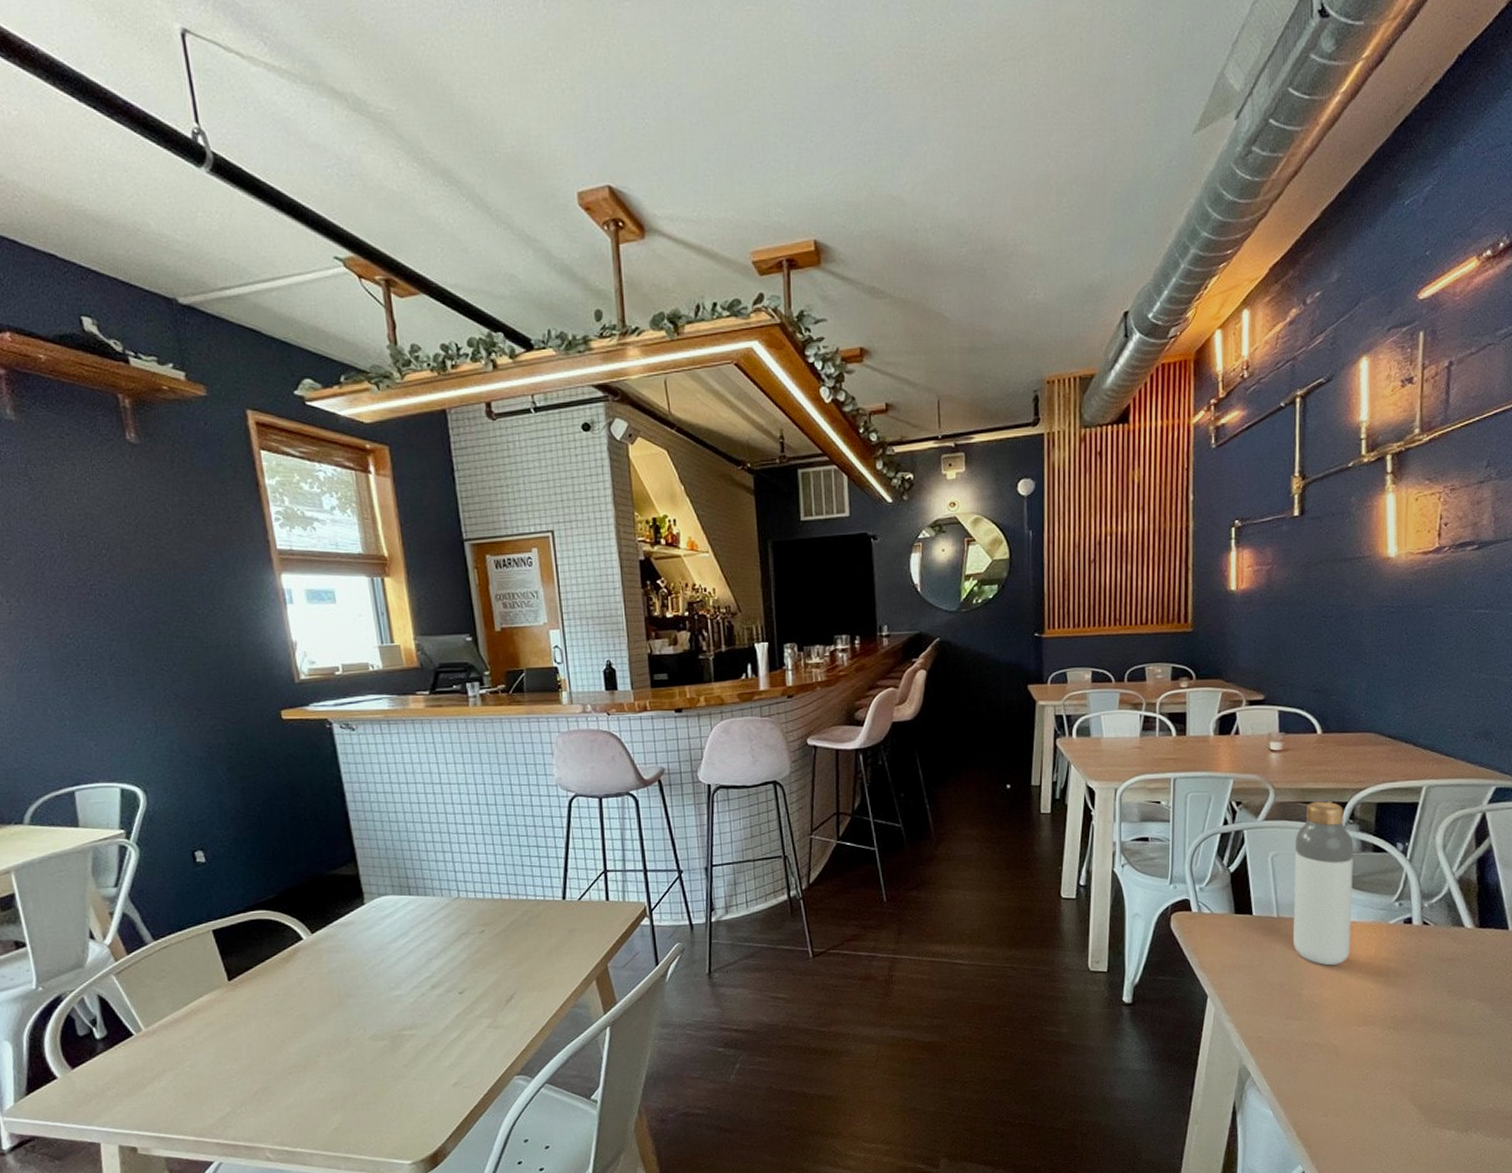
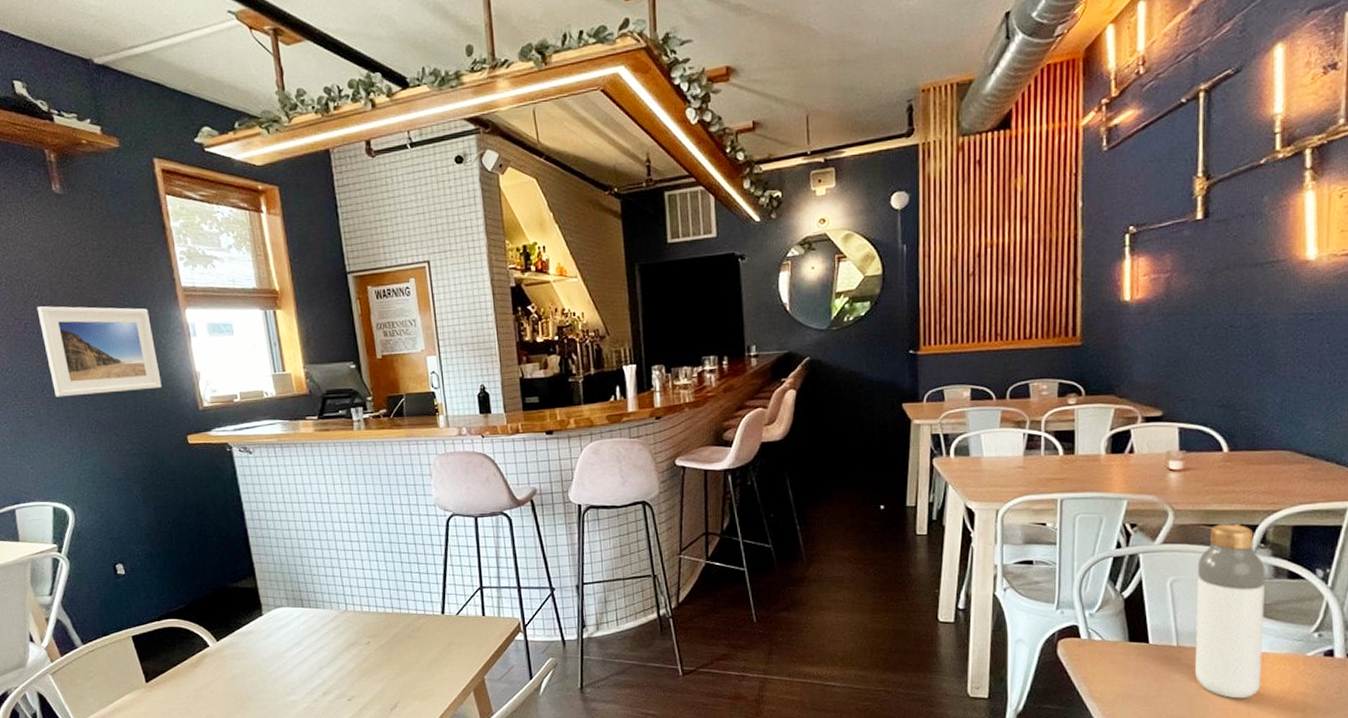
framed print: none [105,566,253,667] -> present [37,306,162,397]

